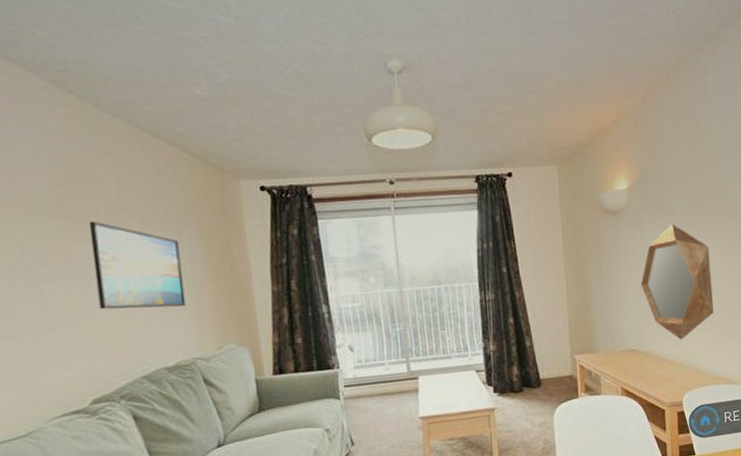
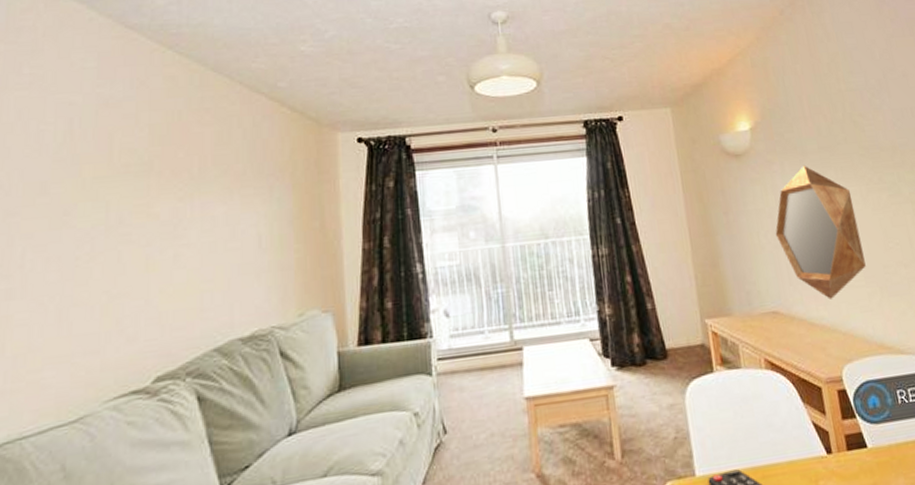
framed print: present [88,221,186,310] -> none [178,178,269,273]

